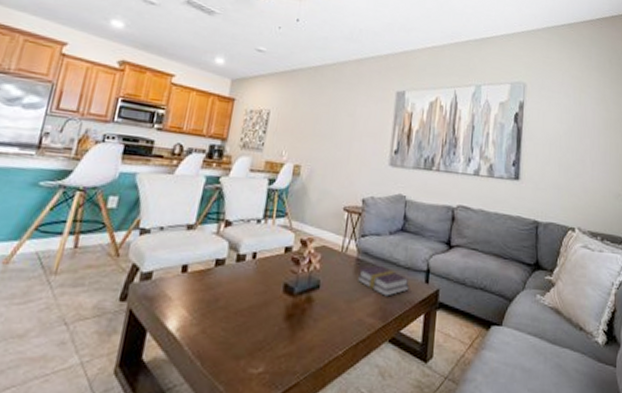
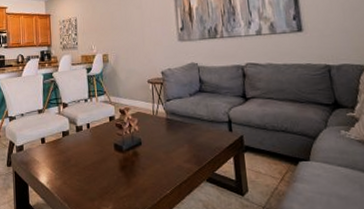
book: present [358,265,409,297] -> none [171,121,216,146]

